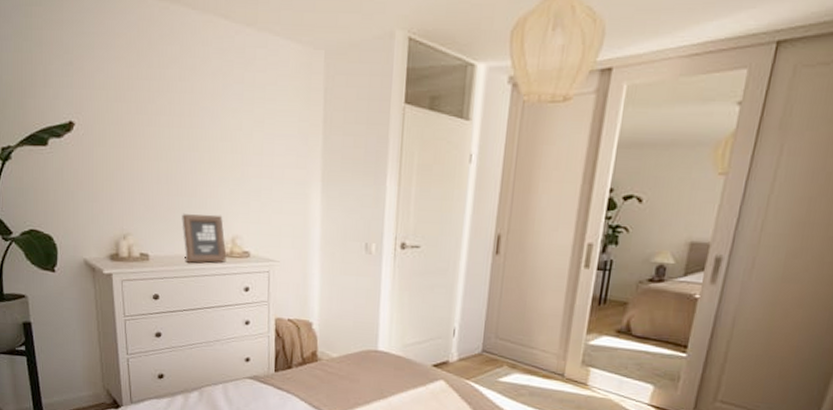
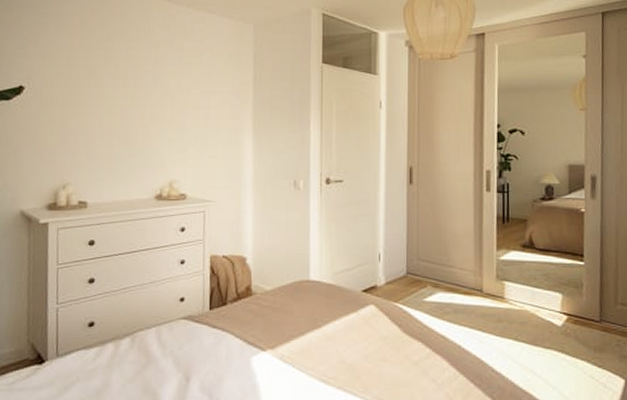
picture frame: present [182,214,227,263] -> none [121,162,164,208]

